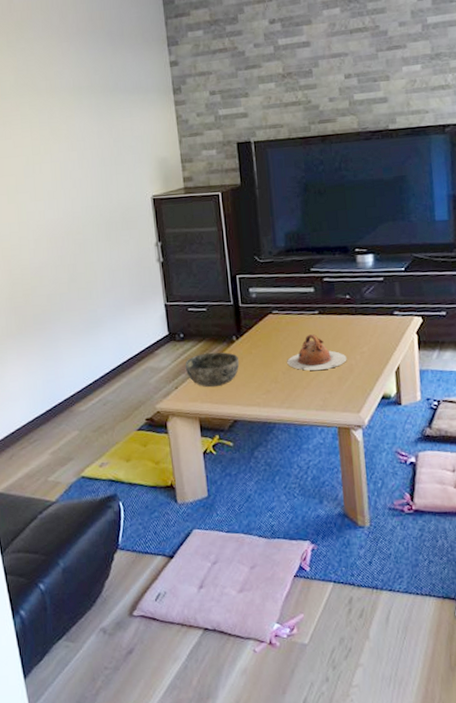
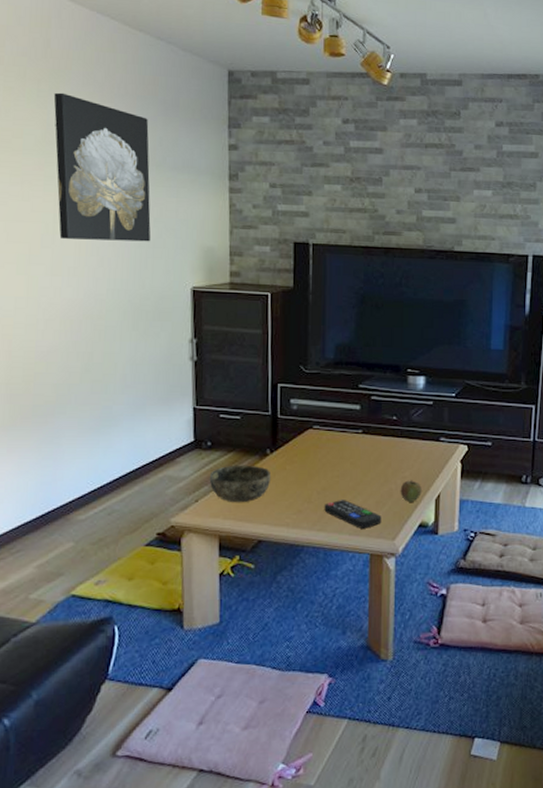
wall art: none [20,40,112,168] -> present [53,92,151,242]
teapot: present [287,334,347,371] -> none [323,454,387,492]
remote control: none [290,378,346,404] -> present [324,500,382,529]
apple: none [360,354,381,376] -> present [400,480,422,502]

